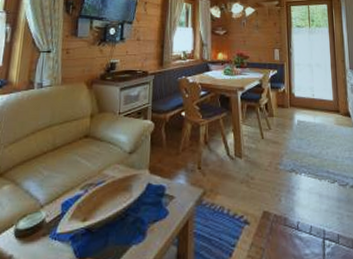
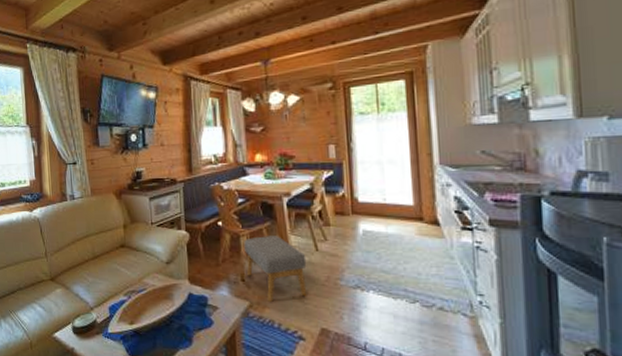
footstool: none [203,125,254,188] -> present [244,236,307,302]

